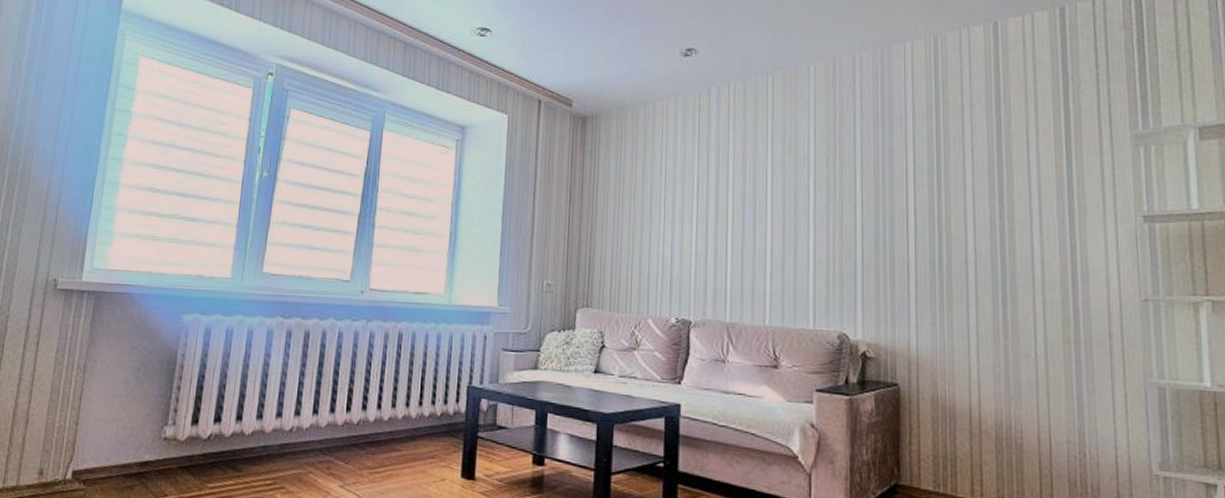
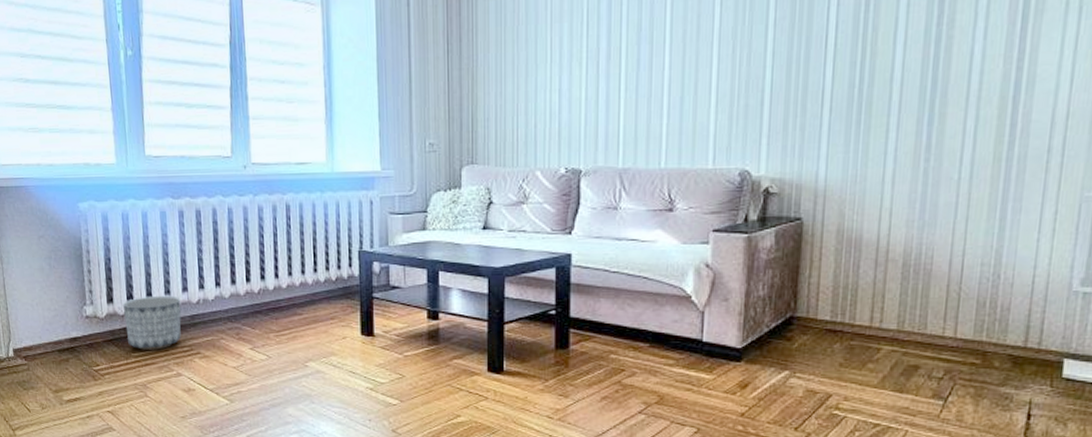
planter: none [205,419,273,482] -> present [122,295,182,350]

